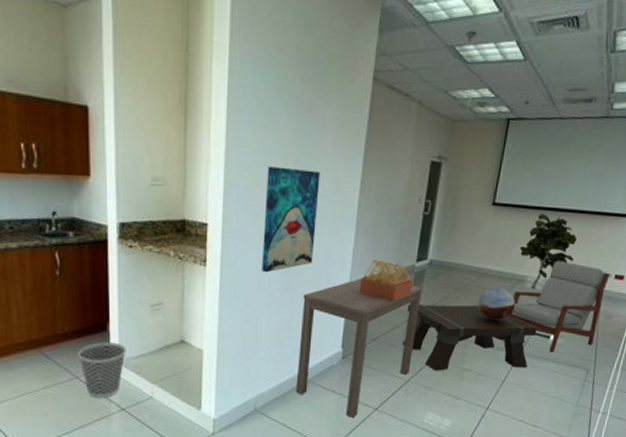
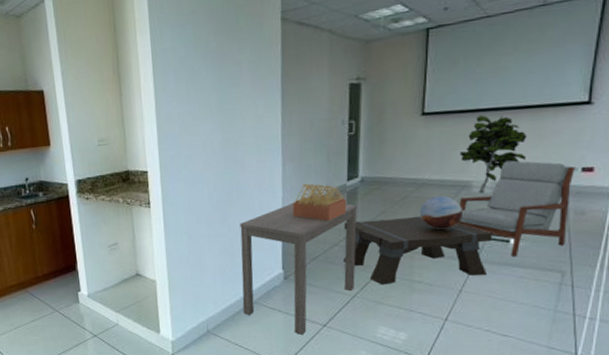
wastebasket: present [78,342,126,398] -> none [55,279,93,327]
wall art: present [262,166,321,273] -> none [193,111,245,208]

